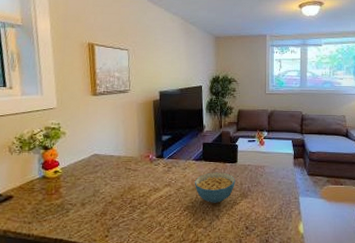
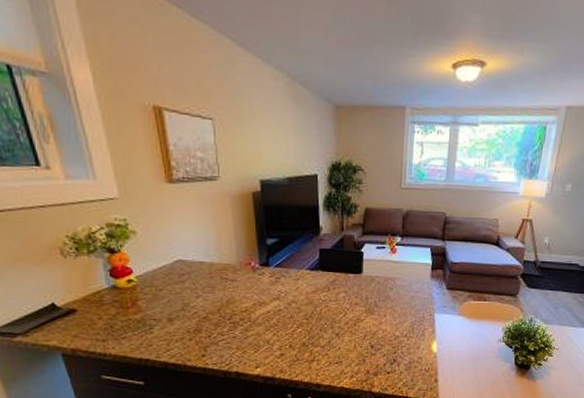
cereal bowl: present [194,172,235,203] -> none [309,284,360,320]

